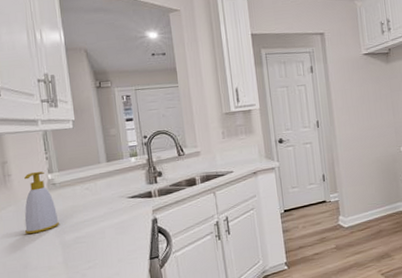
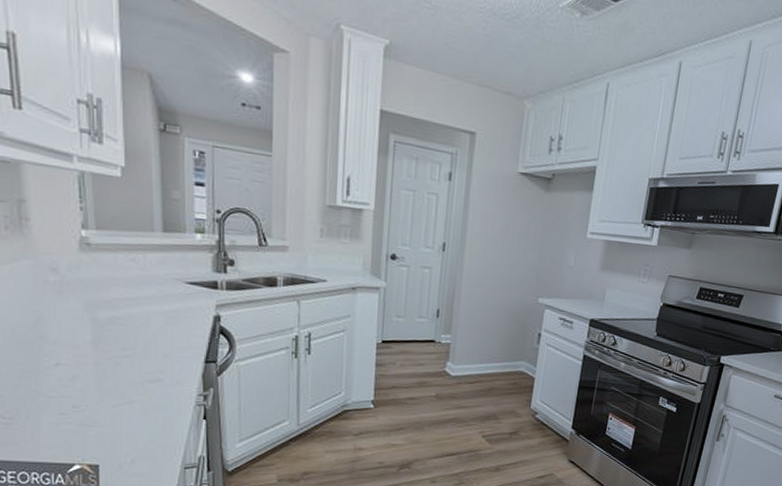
soap bottle: present [24,171,59,235] -> none [43,222,91,301]

